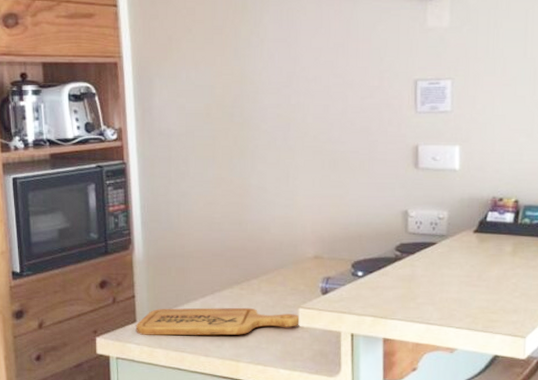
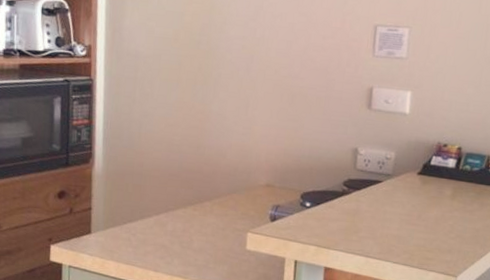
cutting board: present [136,307,300,336] -> none [89,222,248,254]

